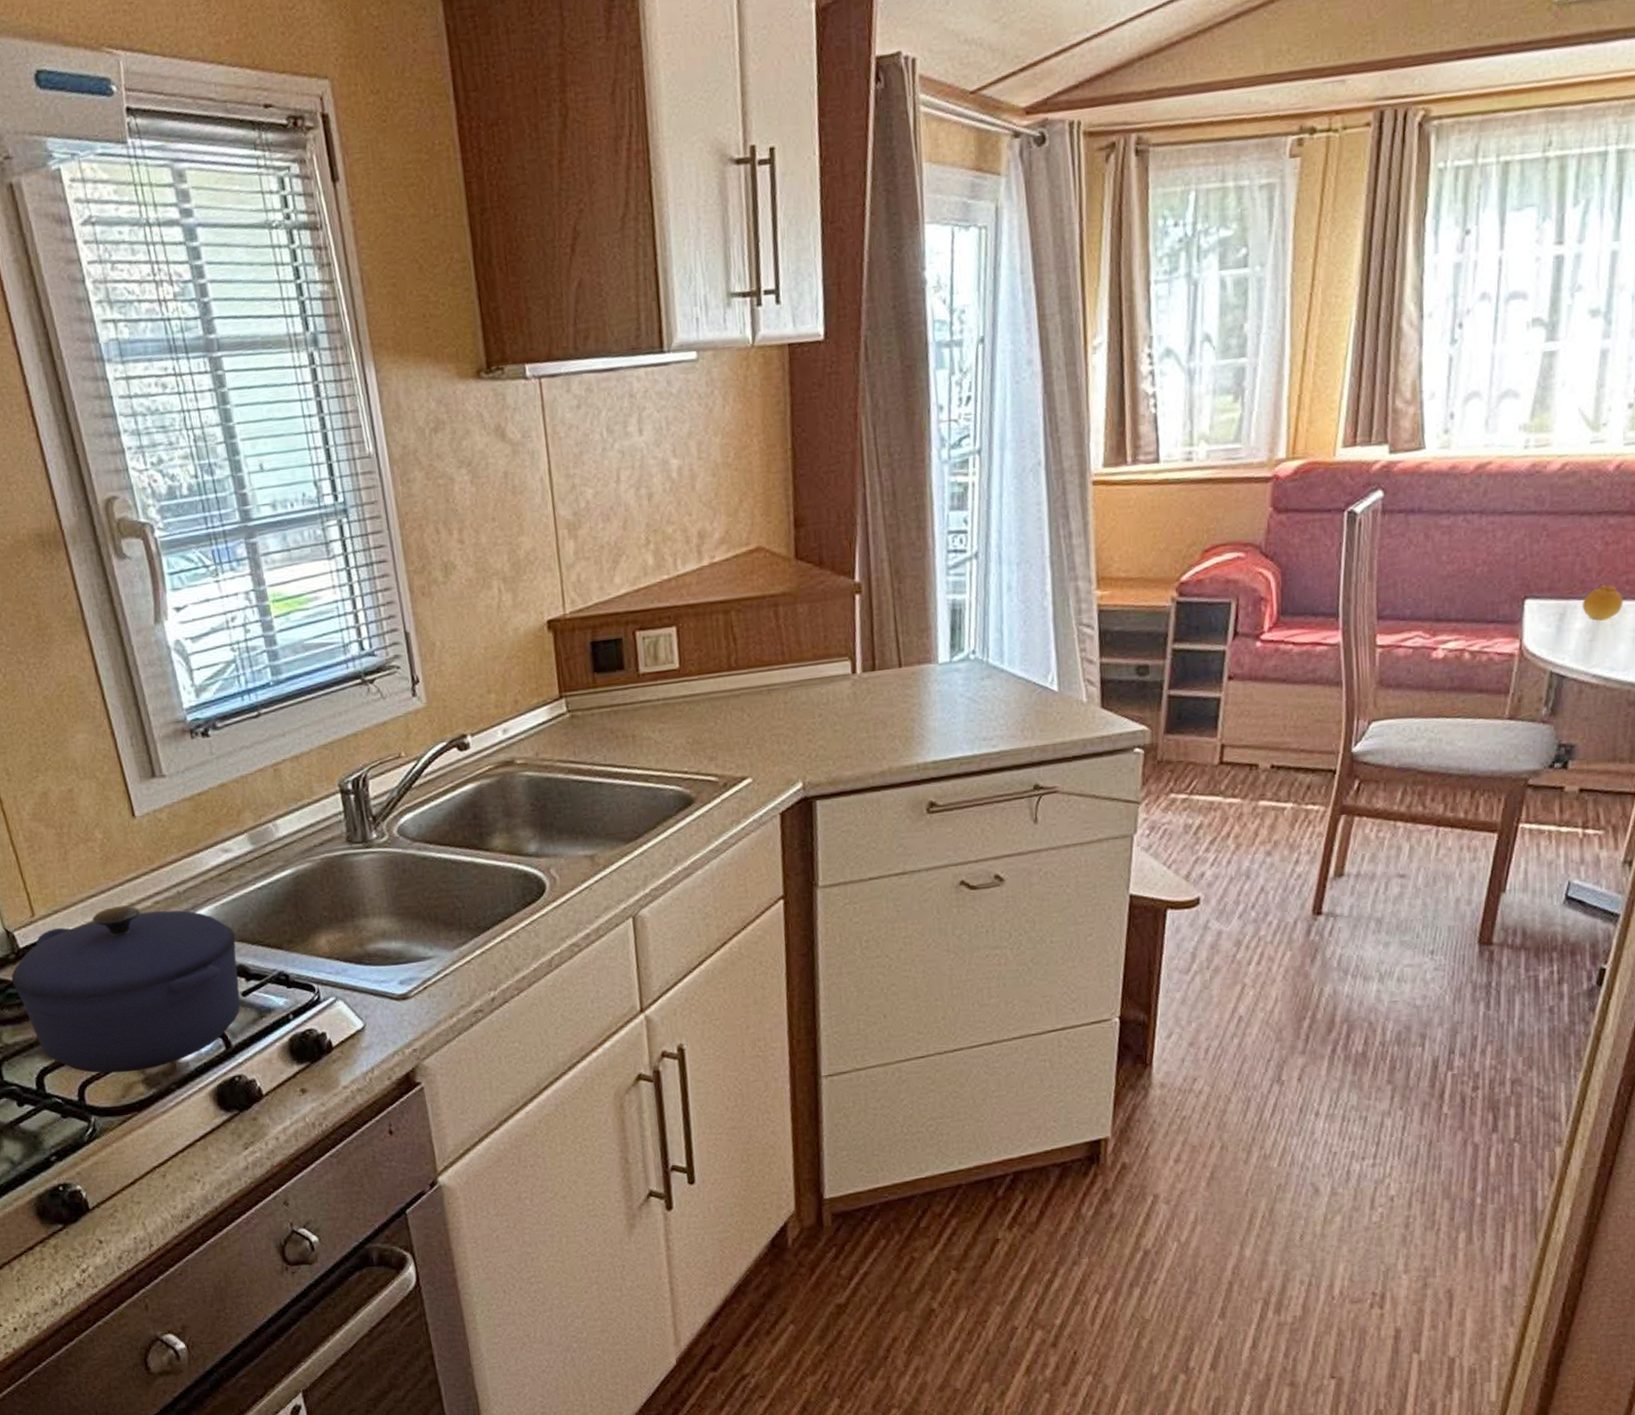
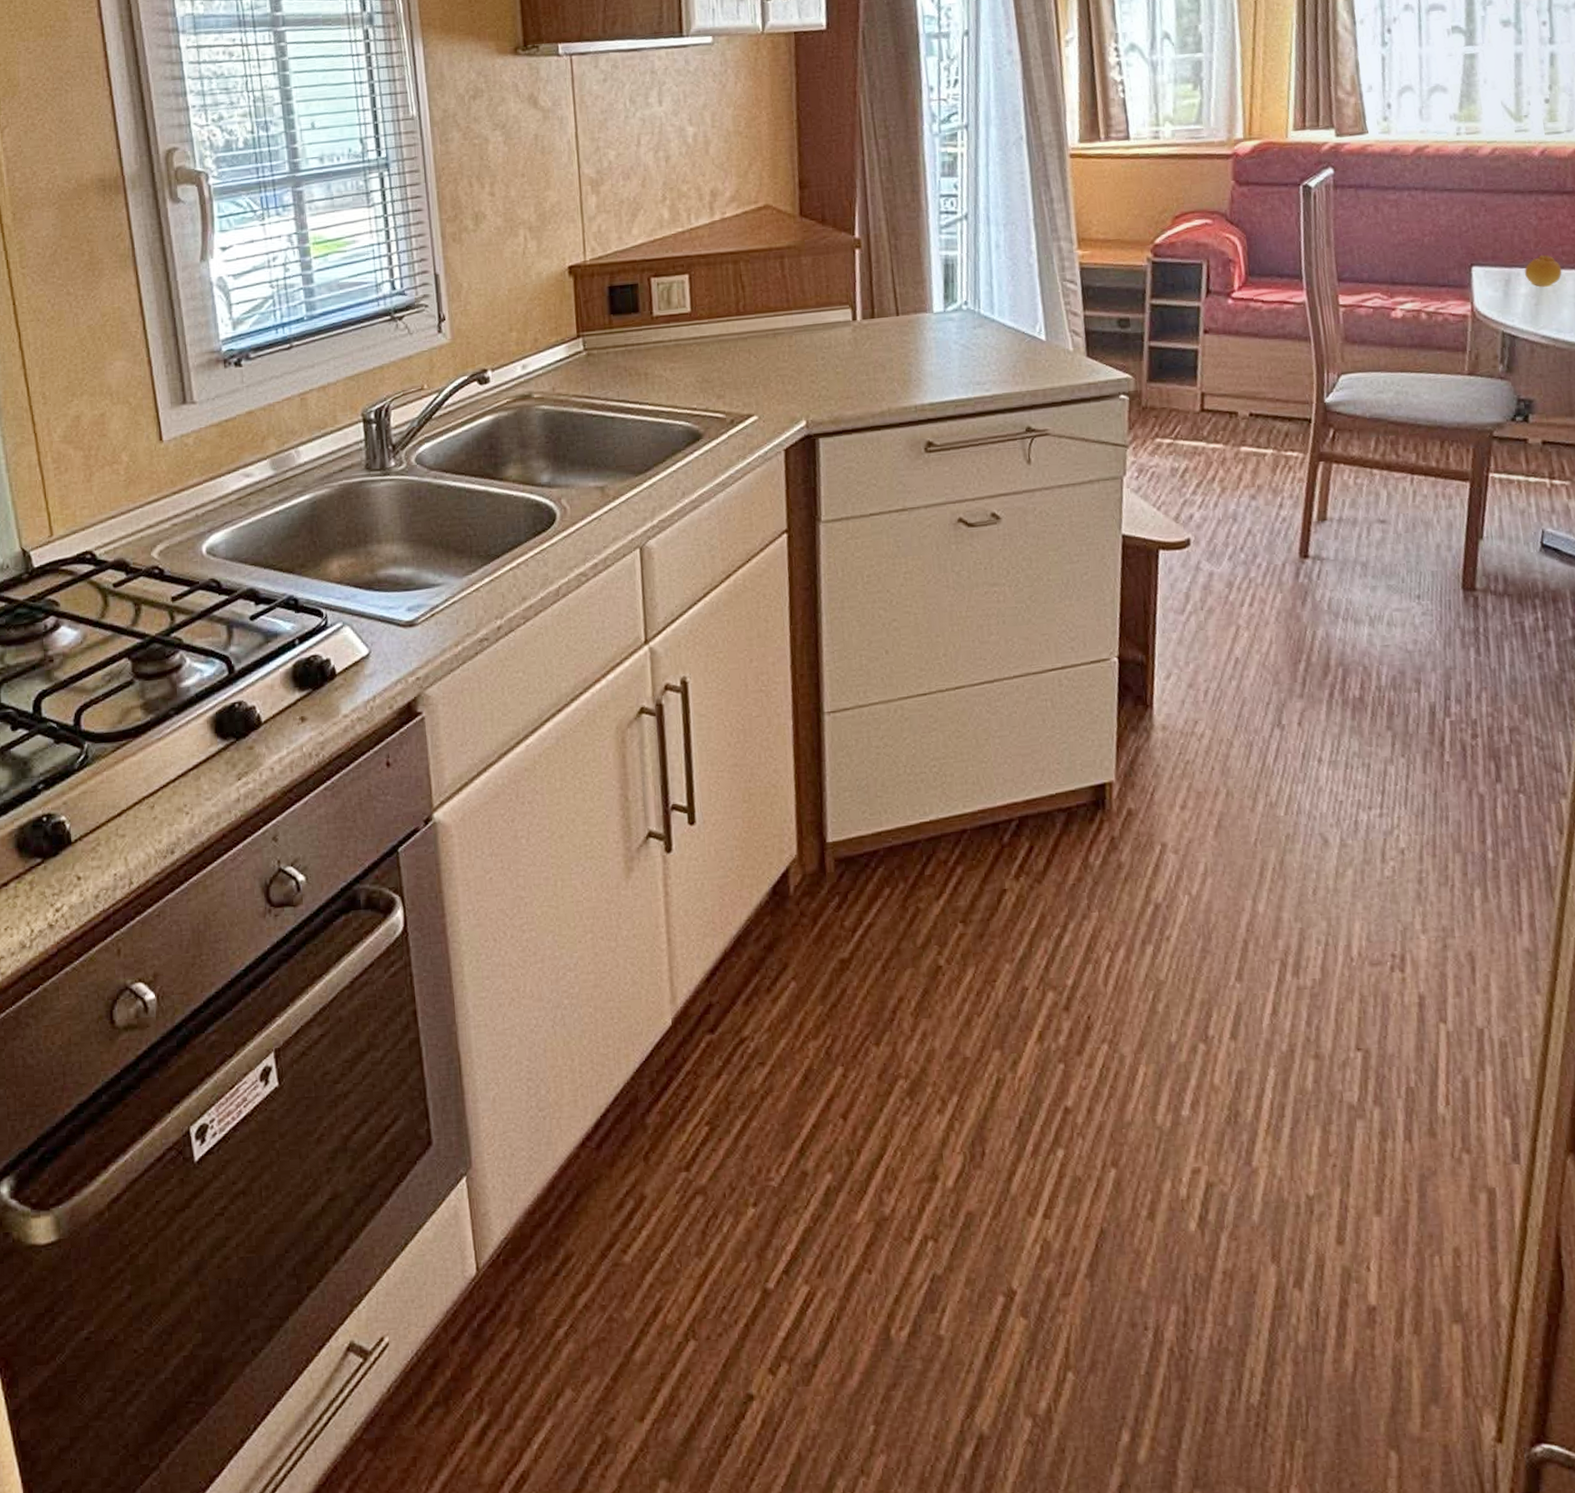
cooking pot: present [11,905,240,1073] -> none [22,527,249,697]

